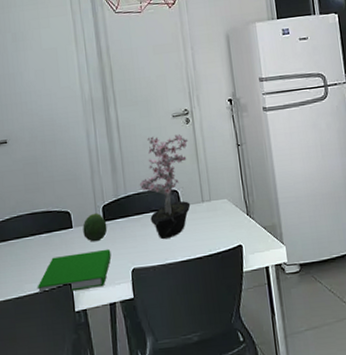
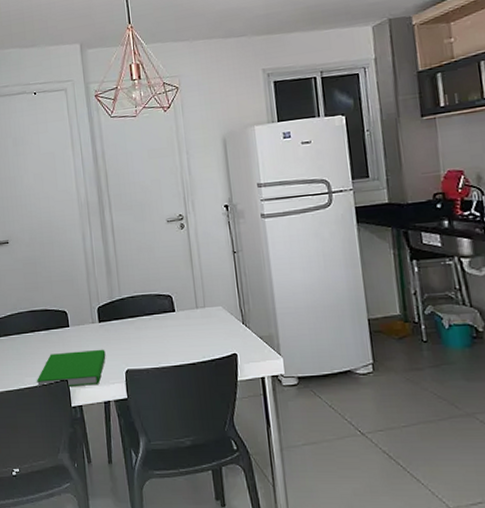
fruit: present [83,212,108,242] -> none [79,313,102,342]
potted plant: present [139,134,191,240] -> none [133,240,185,344]

